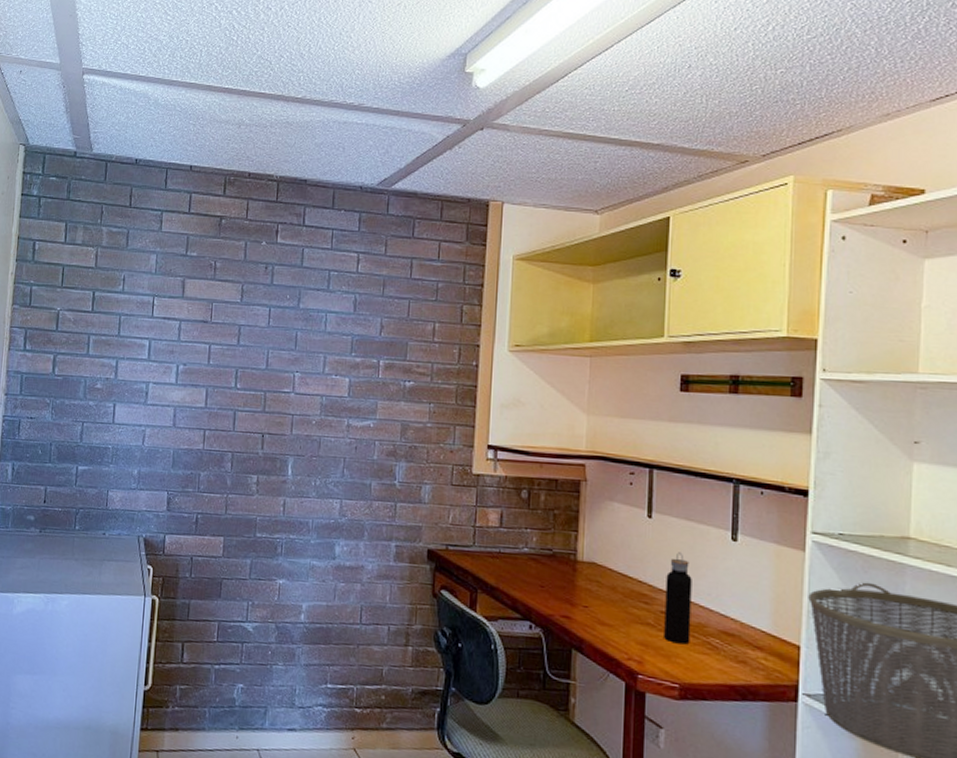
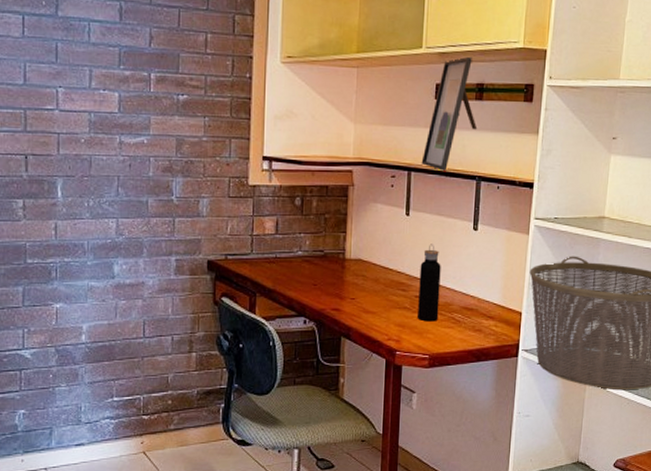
picture frame: none [665,346,733,470] -> present [421,56,478,171]

